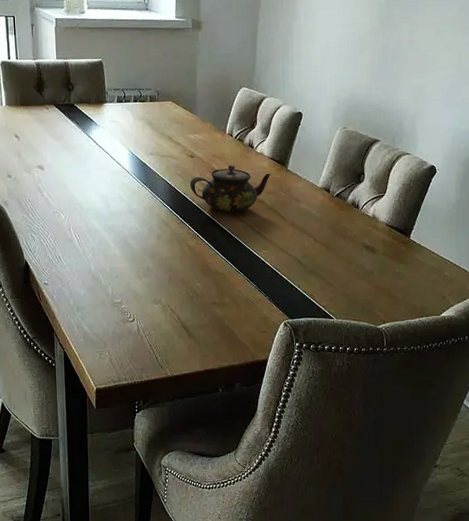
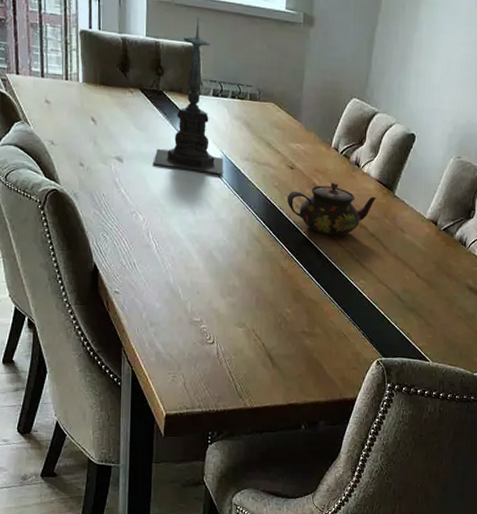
candle holder: none [69,36,131,170] -> present [153,17,224,174]

